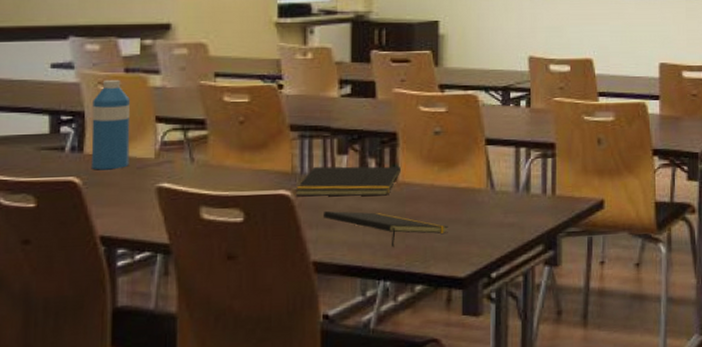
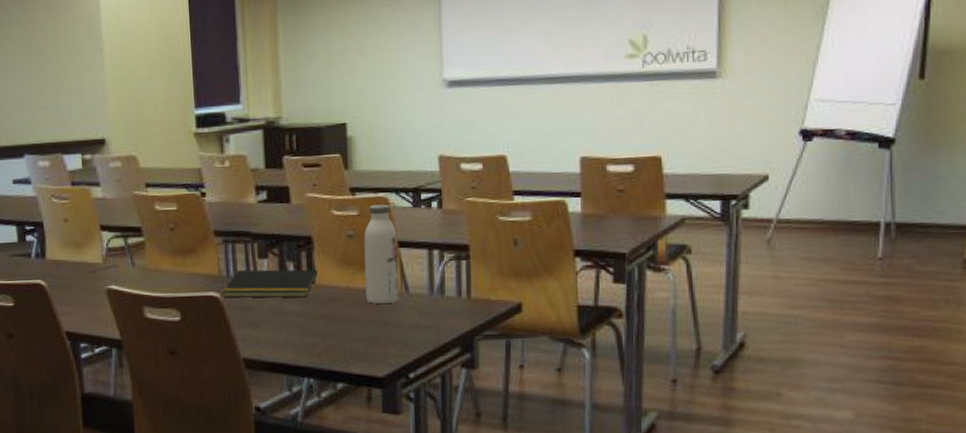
water bottle: present [91,79,131,170] -> none [48,192,83,274]
notepad: present [322,210,448,246] -> none [249,311,365,346]
water bottle: none [451,102,485,202] -> present [364,204,399,304]

